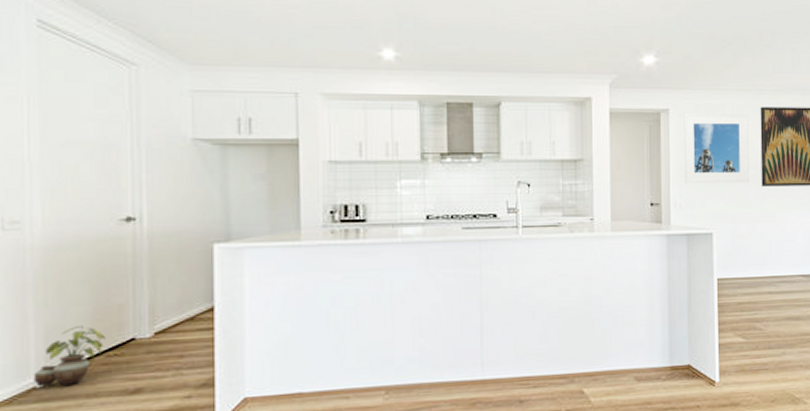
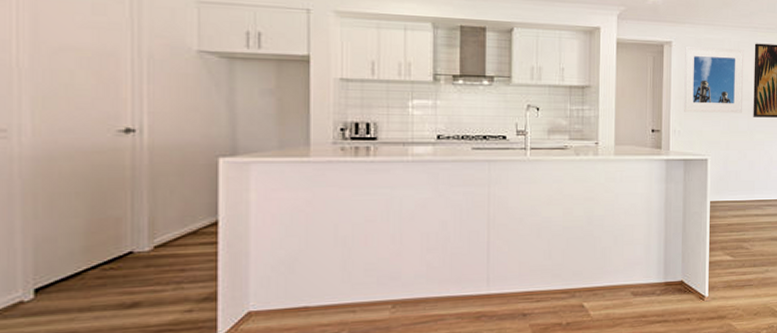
potted plant: present [33,326,106,387] -> none [20,239,101,301]

